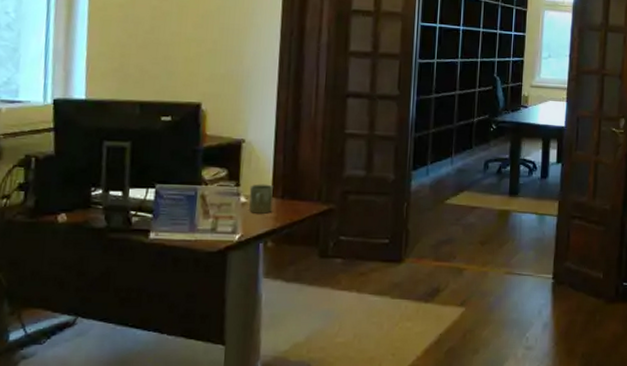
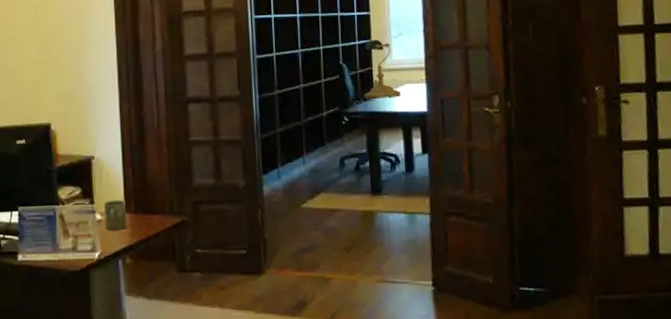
desk lamp: none [512,58,545,112] -> present [364,39,402,99]

